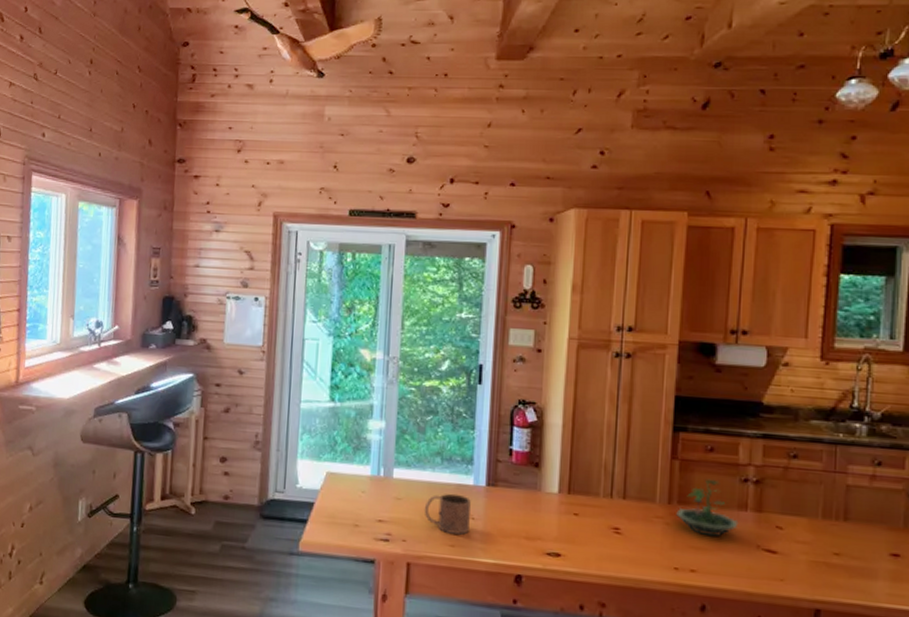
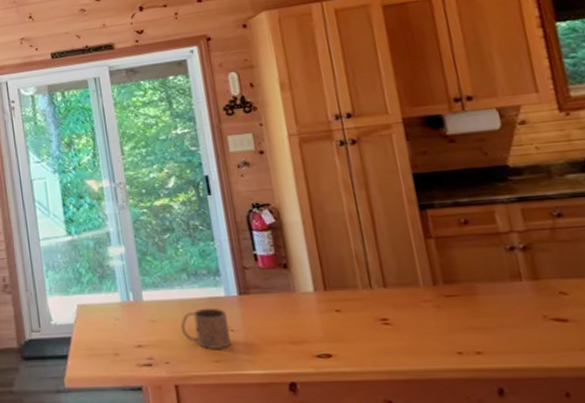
terrarium: present [676,478,739,537] -> none [444,252,516,314]

